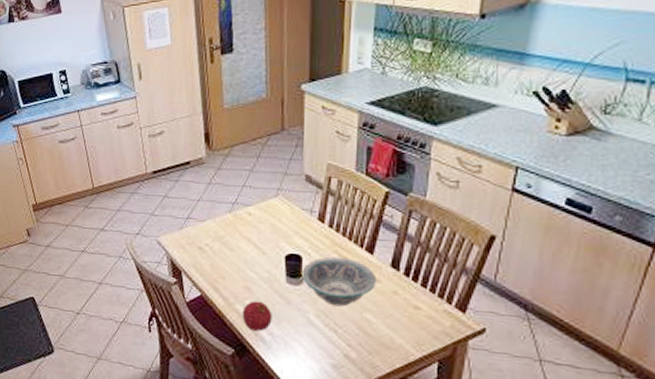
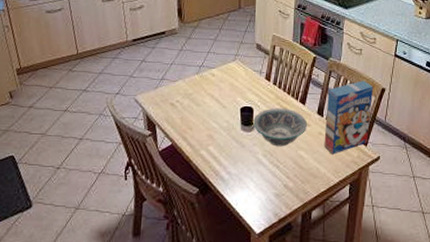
fruit: present [242,300,272,331] -> none [205,146,230,172]
cereal box: none [400,224,477,321] -> present [324,81,374,155]

